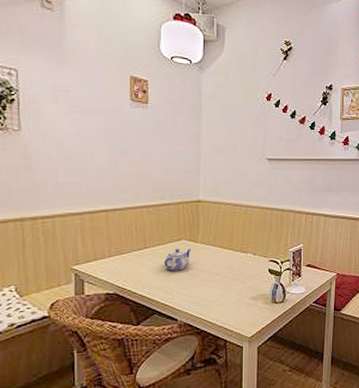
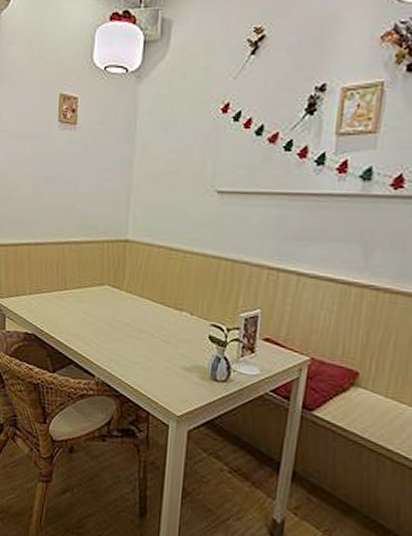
teapot: present [164,249,191,271] -> none [84,295,115,321]

